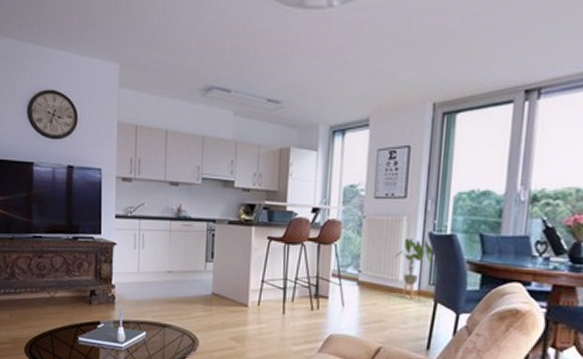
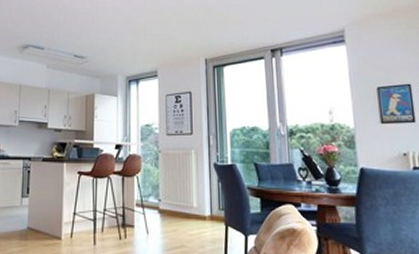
house plant: present [394,237,434,299] -> none [188,168,219,223]

